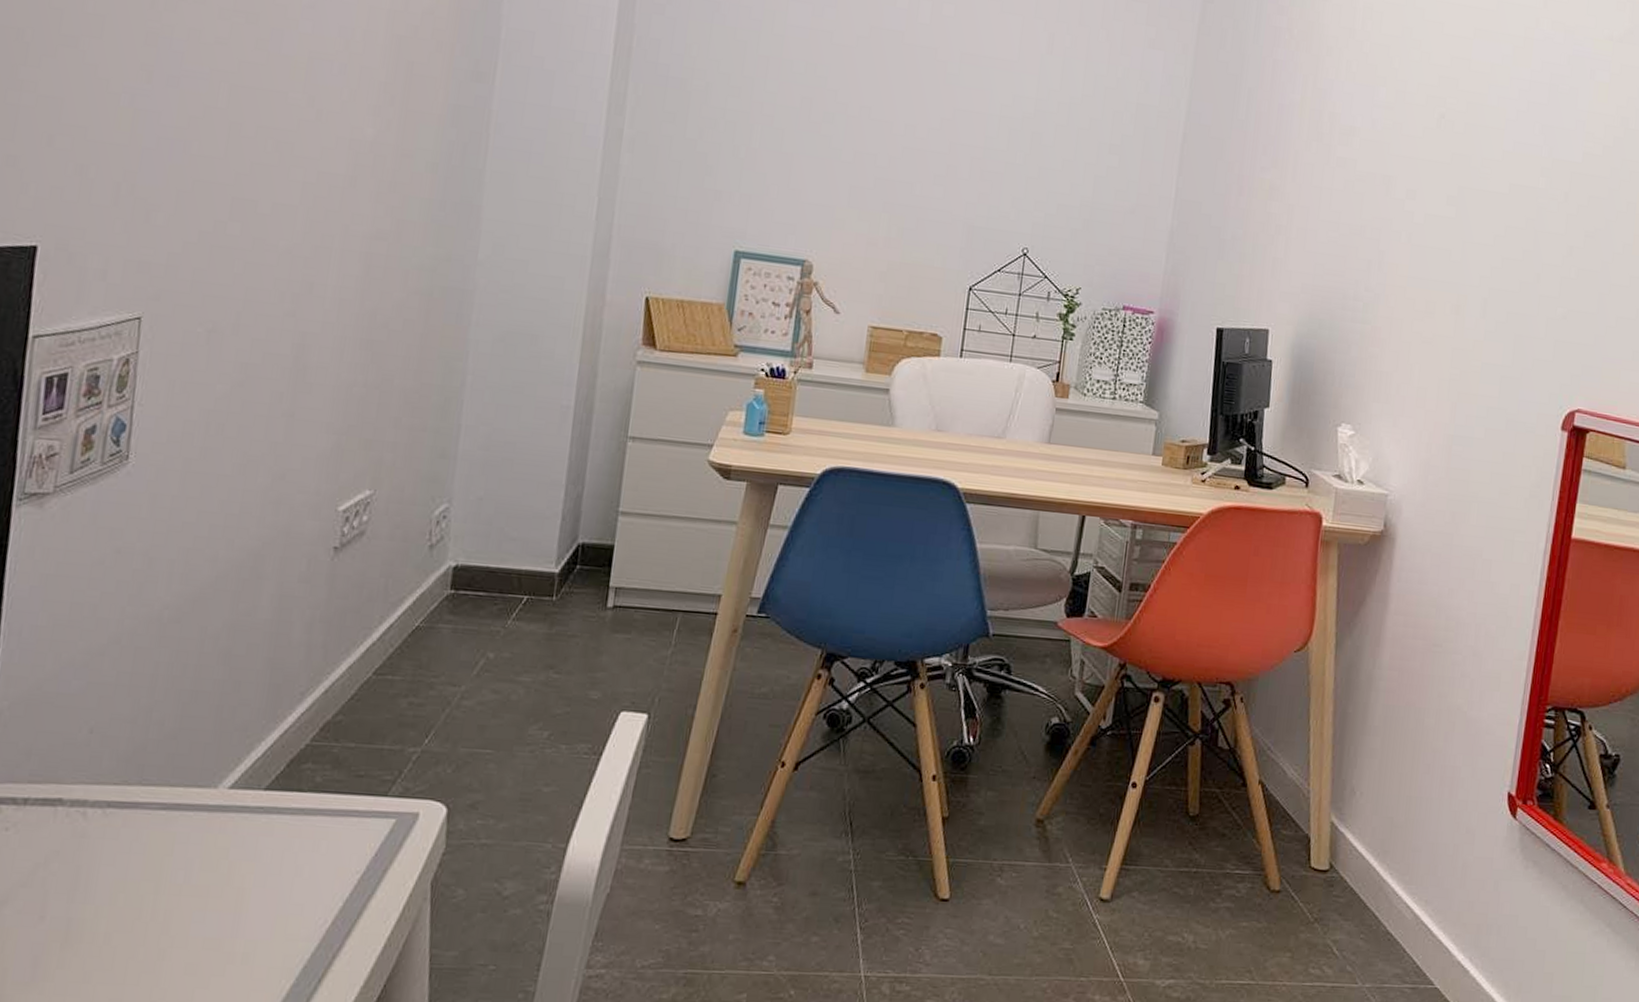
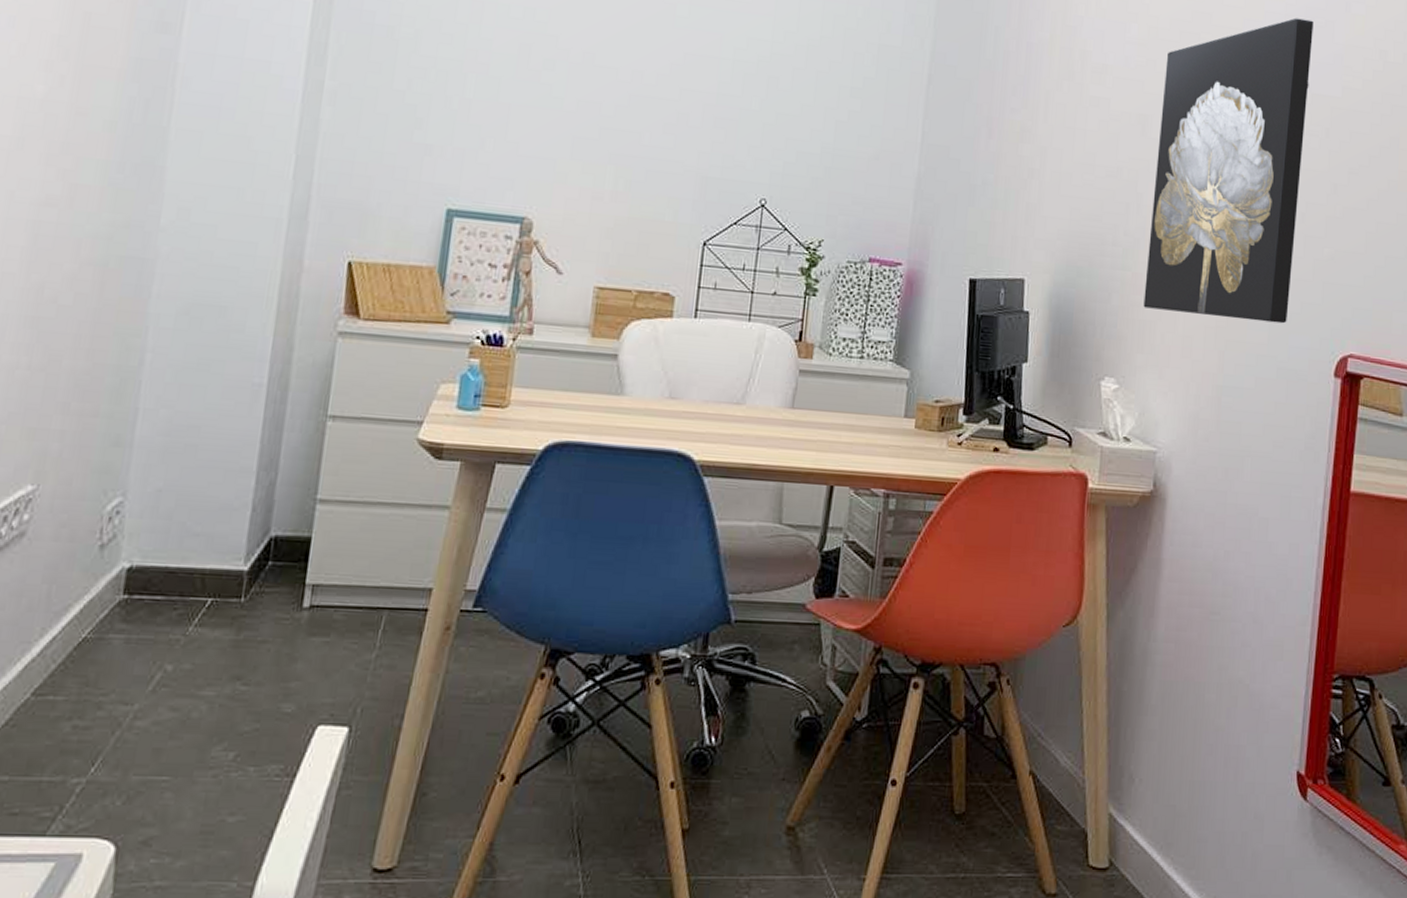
wall art: none [1381,84,1558,379] -> present [1143,18,1314,324]

